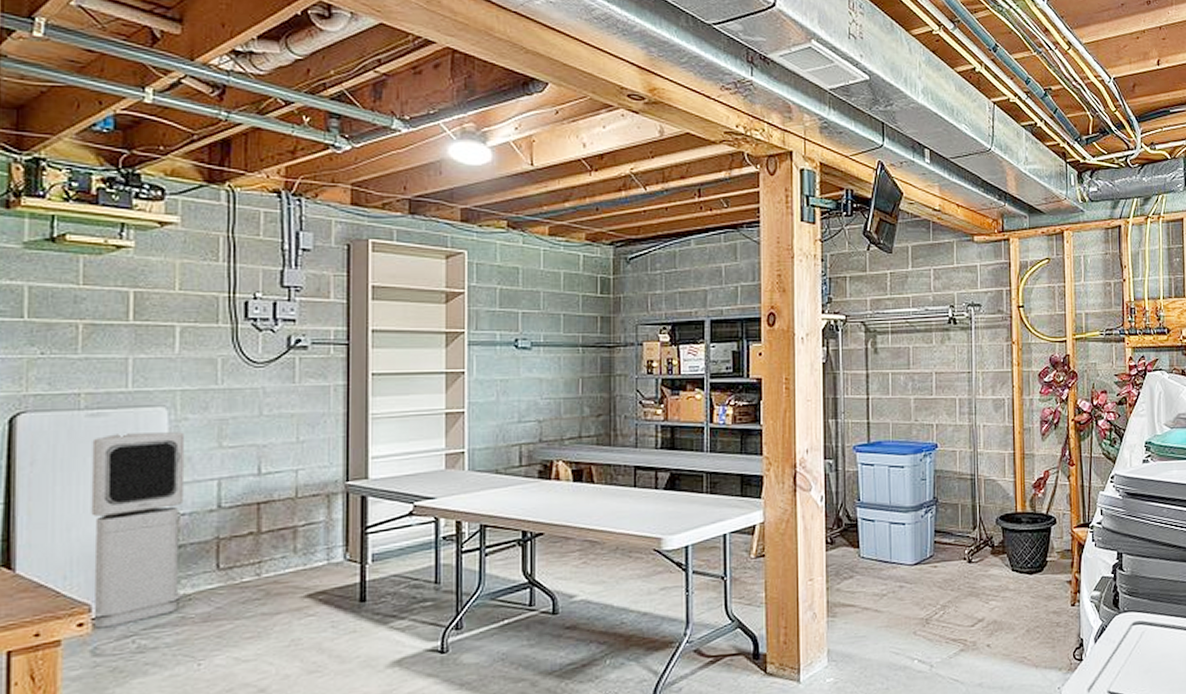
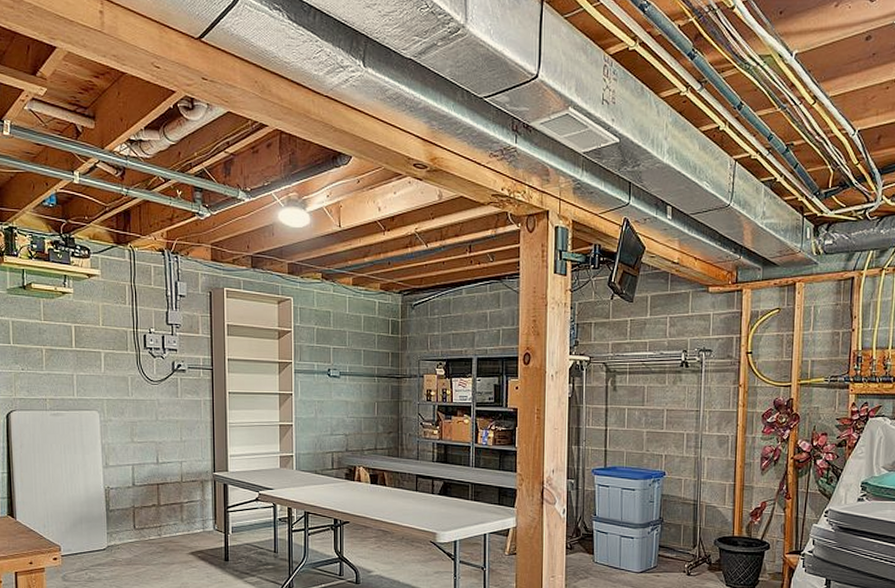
air purifier: present [91,432,185,629] -> none [55,429,114,563]

